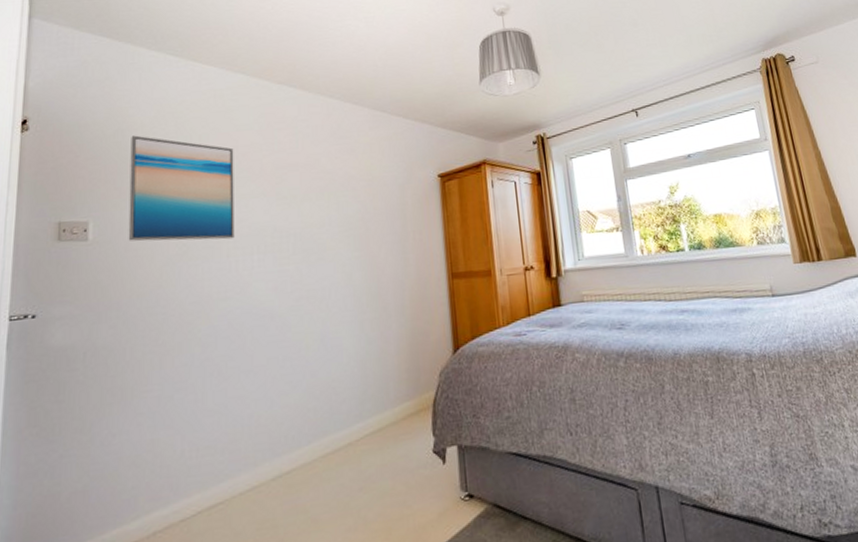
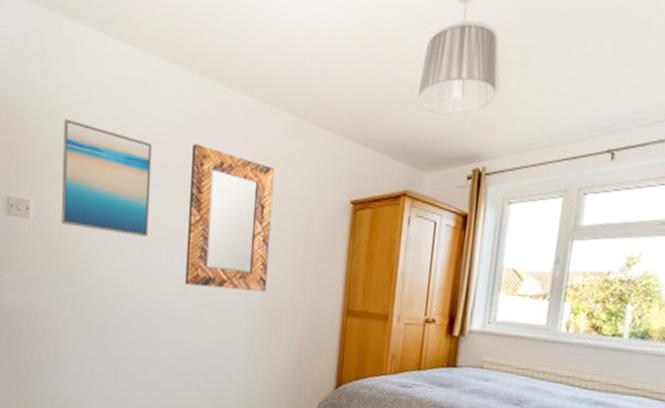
home mirror: none [276,143,369,280] -> present [185,143,275,292]

